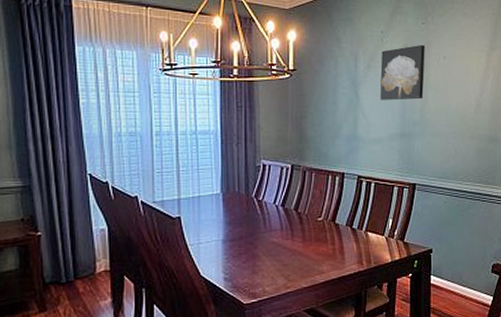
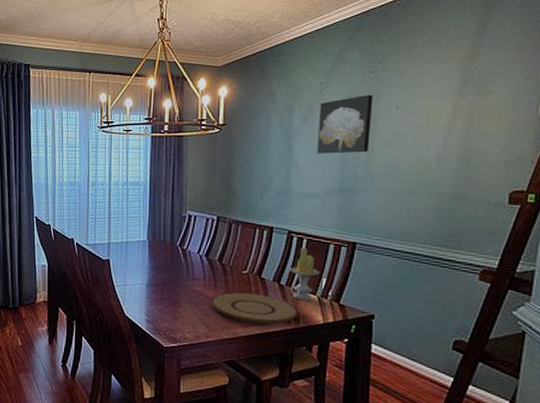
plate: none [288,239,370,269] -> present [210,292,299,325]
candle: none [360,191,386,242] -> present [289,248,320,301]

